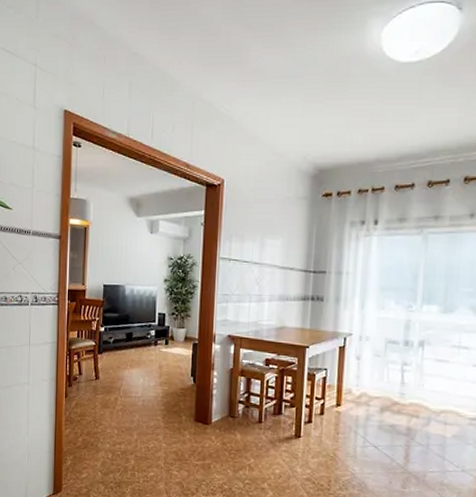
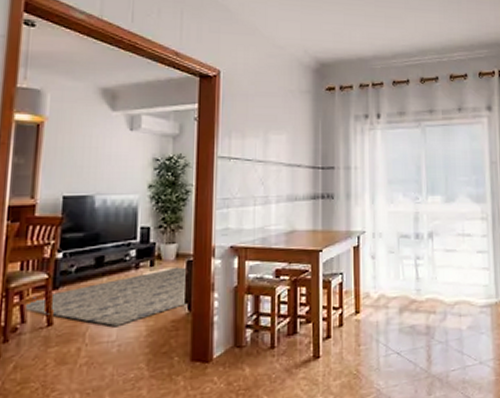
rug: none [82,347,193,386] -> present [26,267,188,326]

